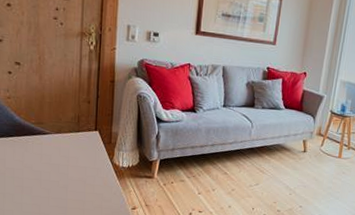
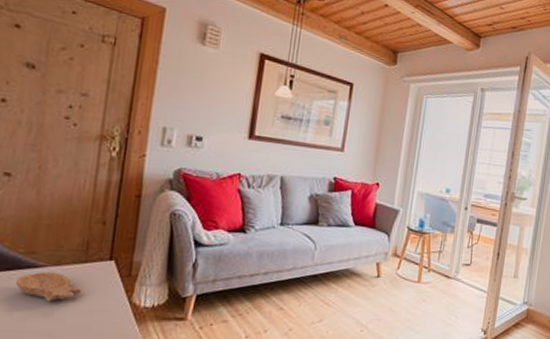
bowl: none [31,137,77,159] -> present [15,271,82,301]

